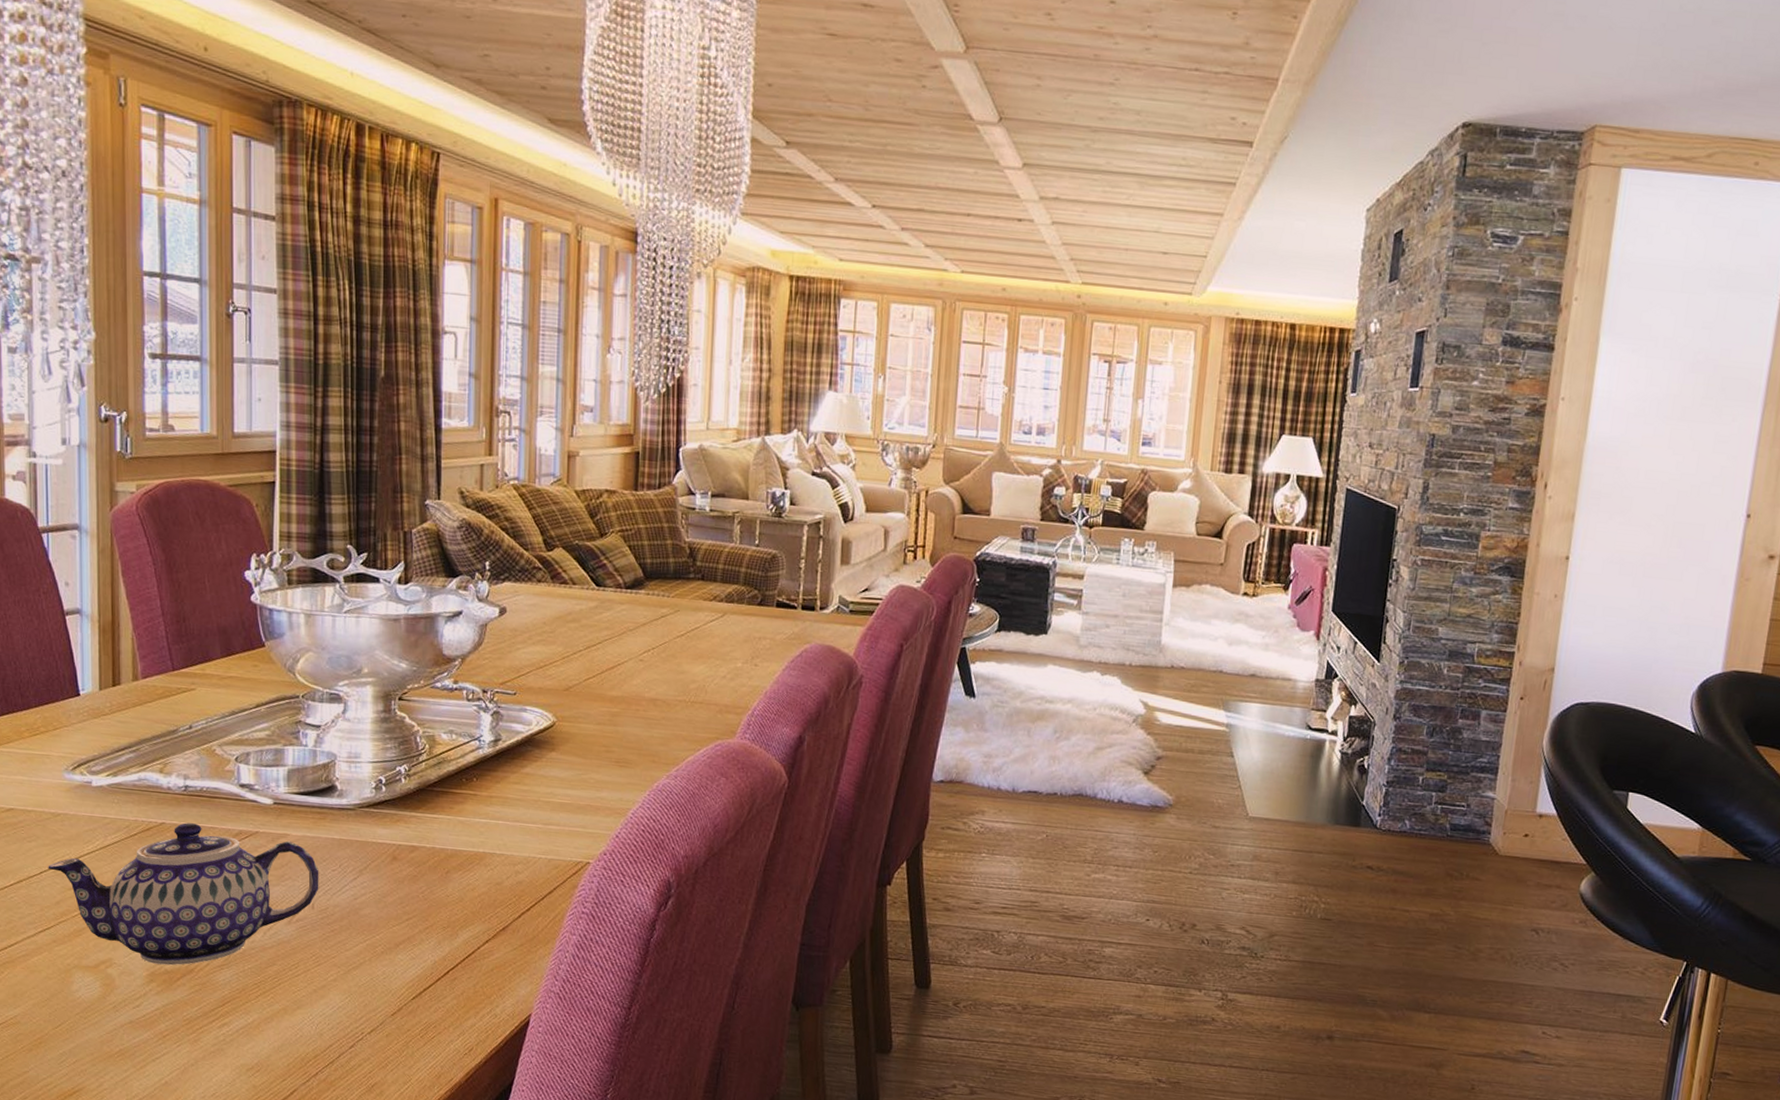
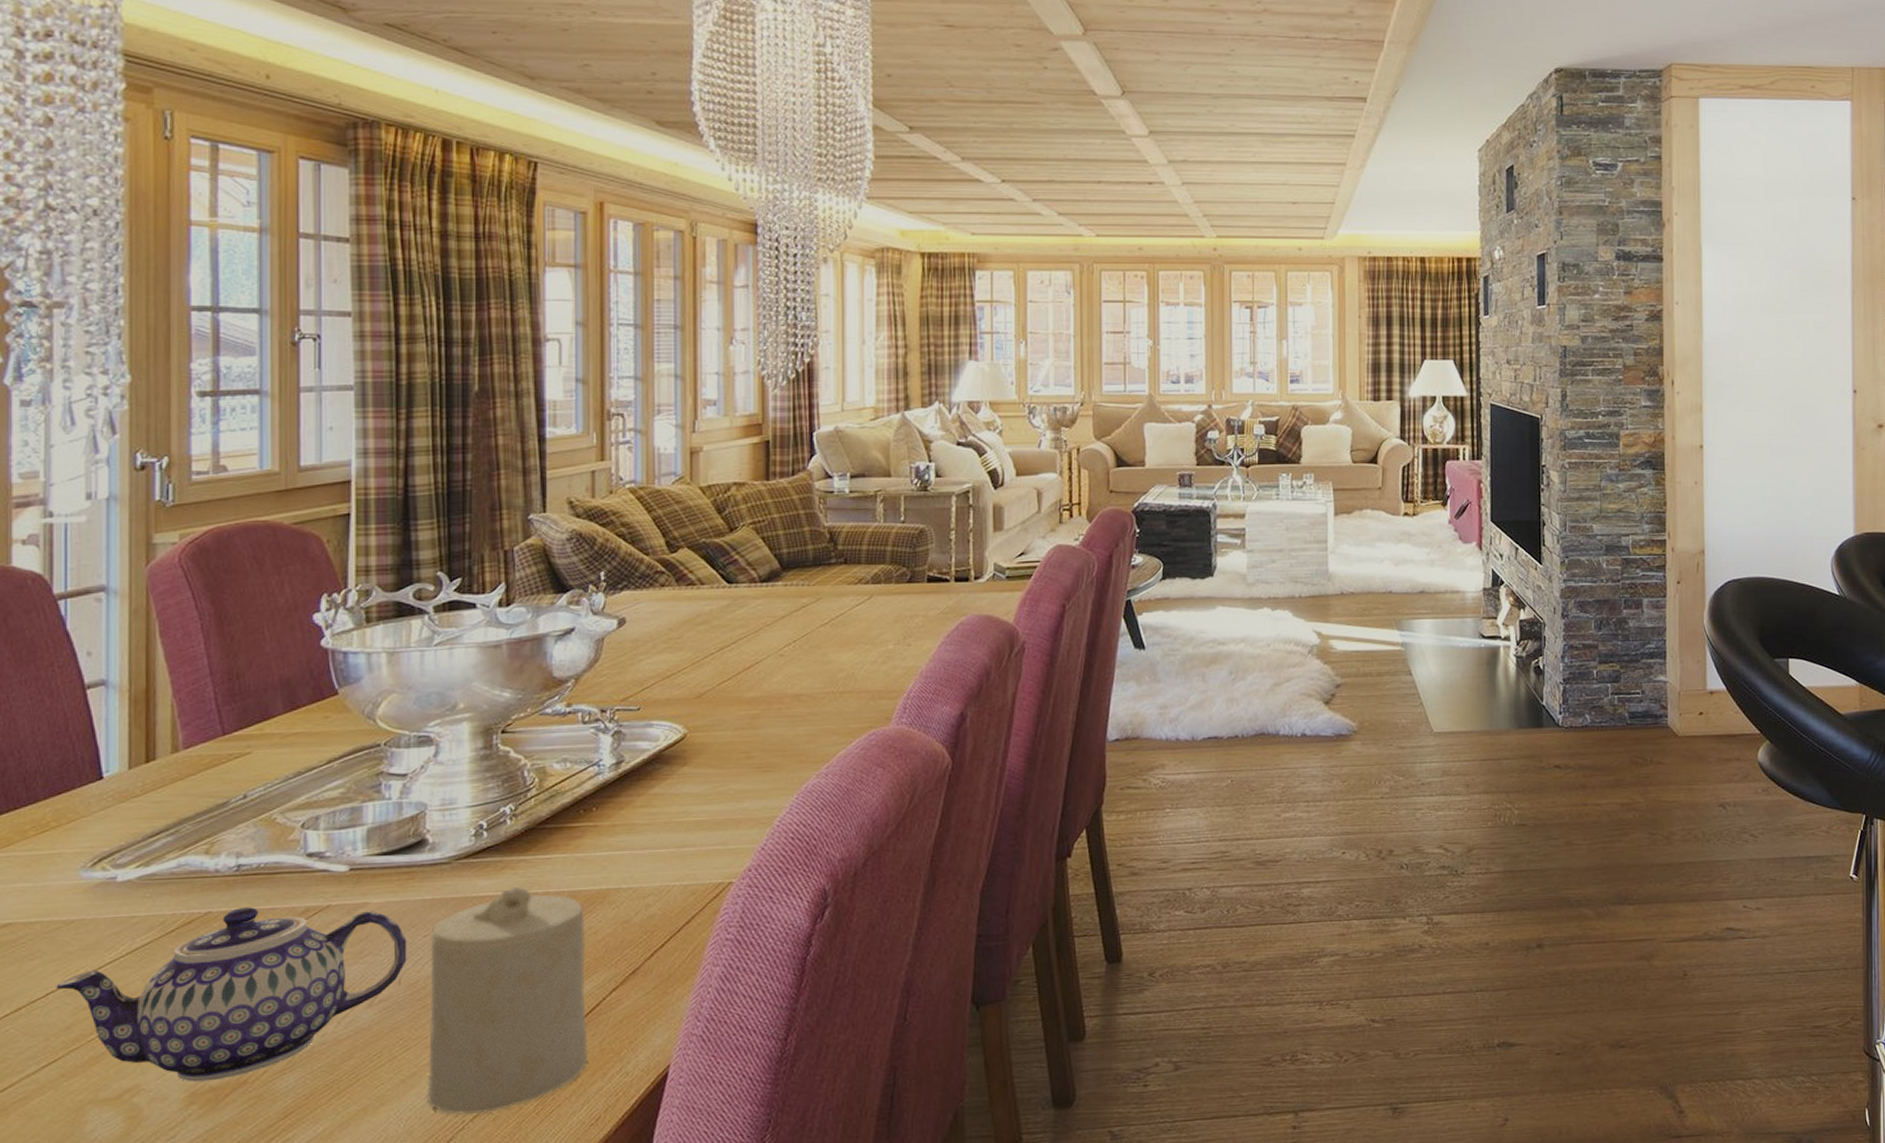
candle: none [334,838,464,1029] -> present [427,886,588,1115]

